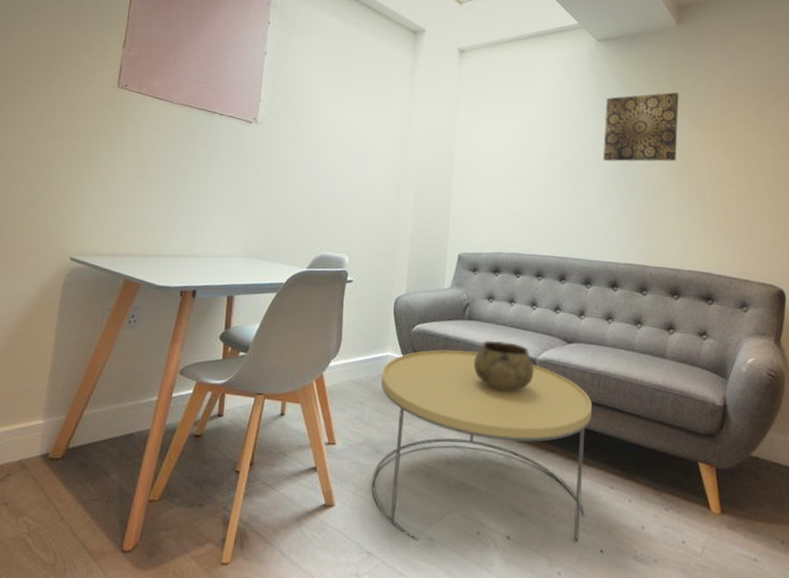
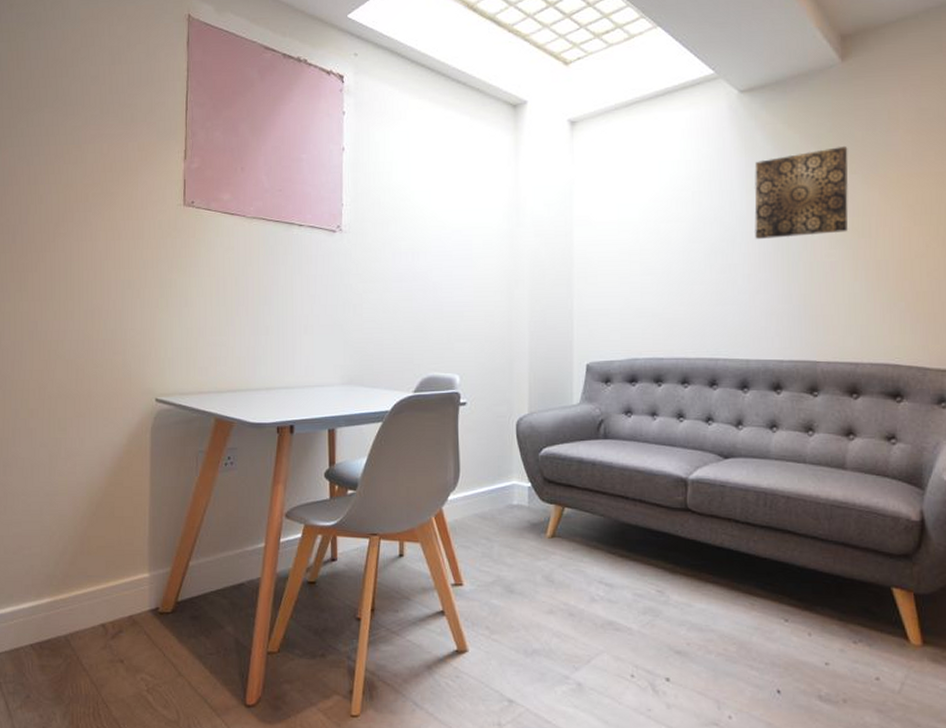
coffee table: present [371,350,592,542] -> none [507,473,758,687]
decorative bowl: present [474,340,534,391] -> none [614,460,686,517]

